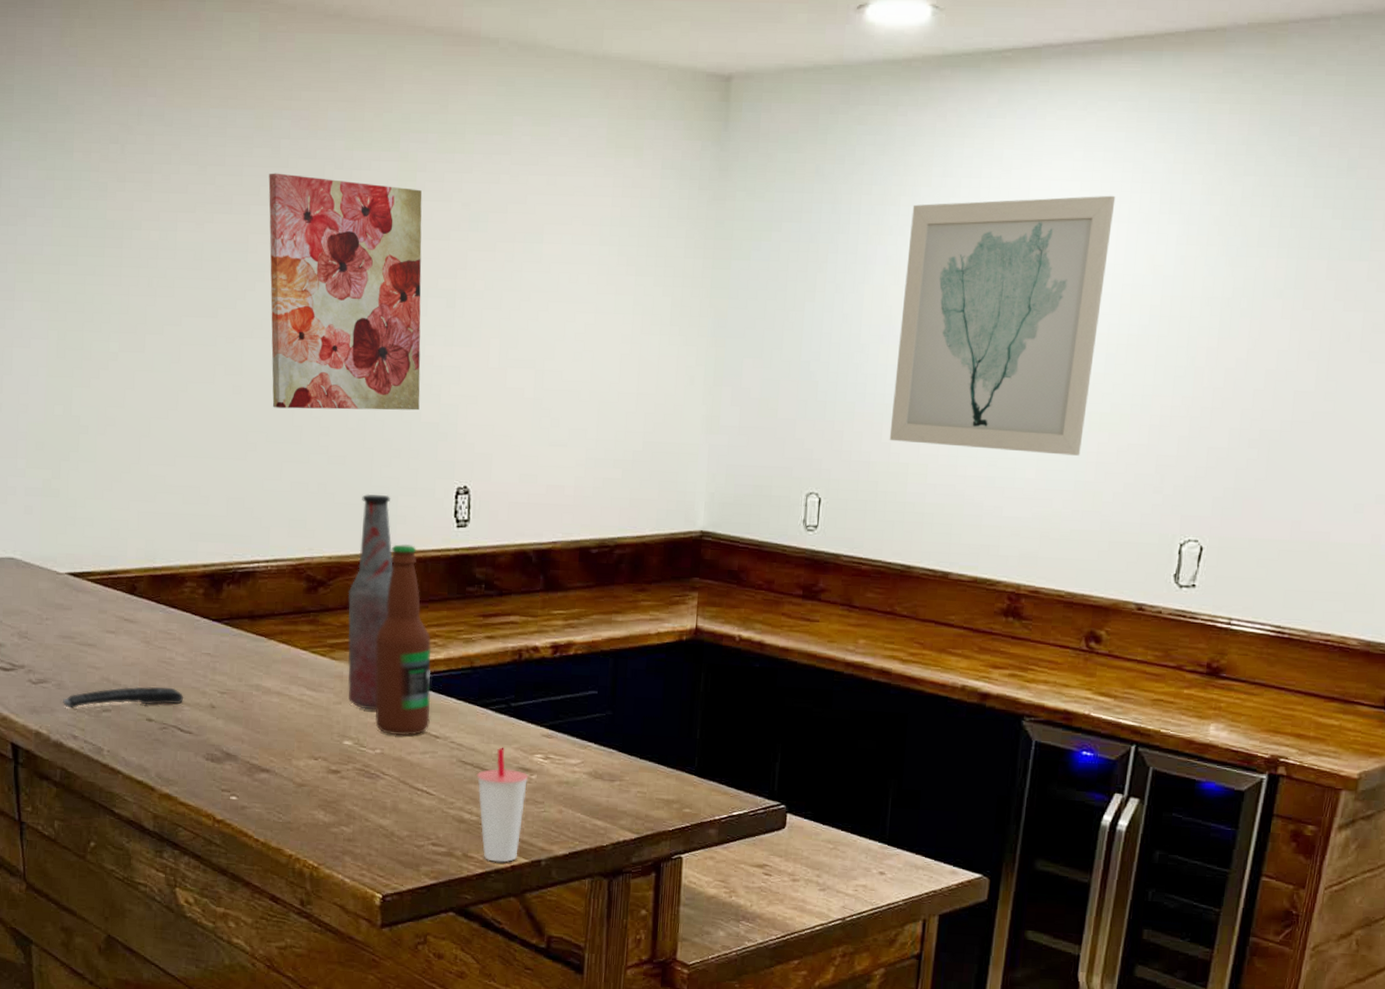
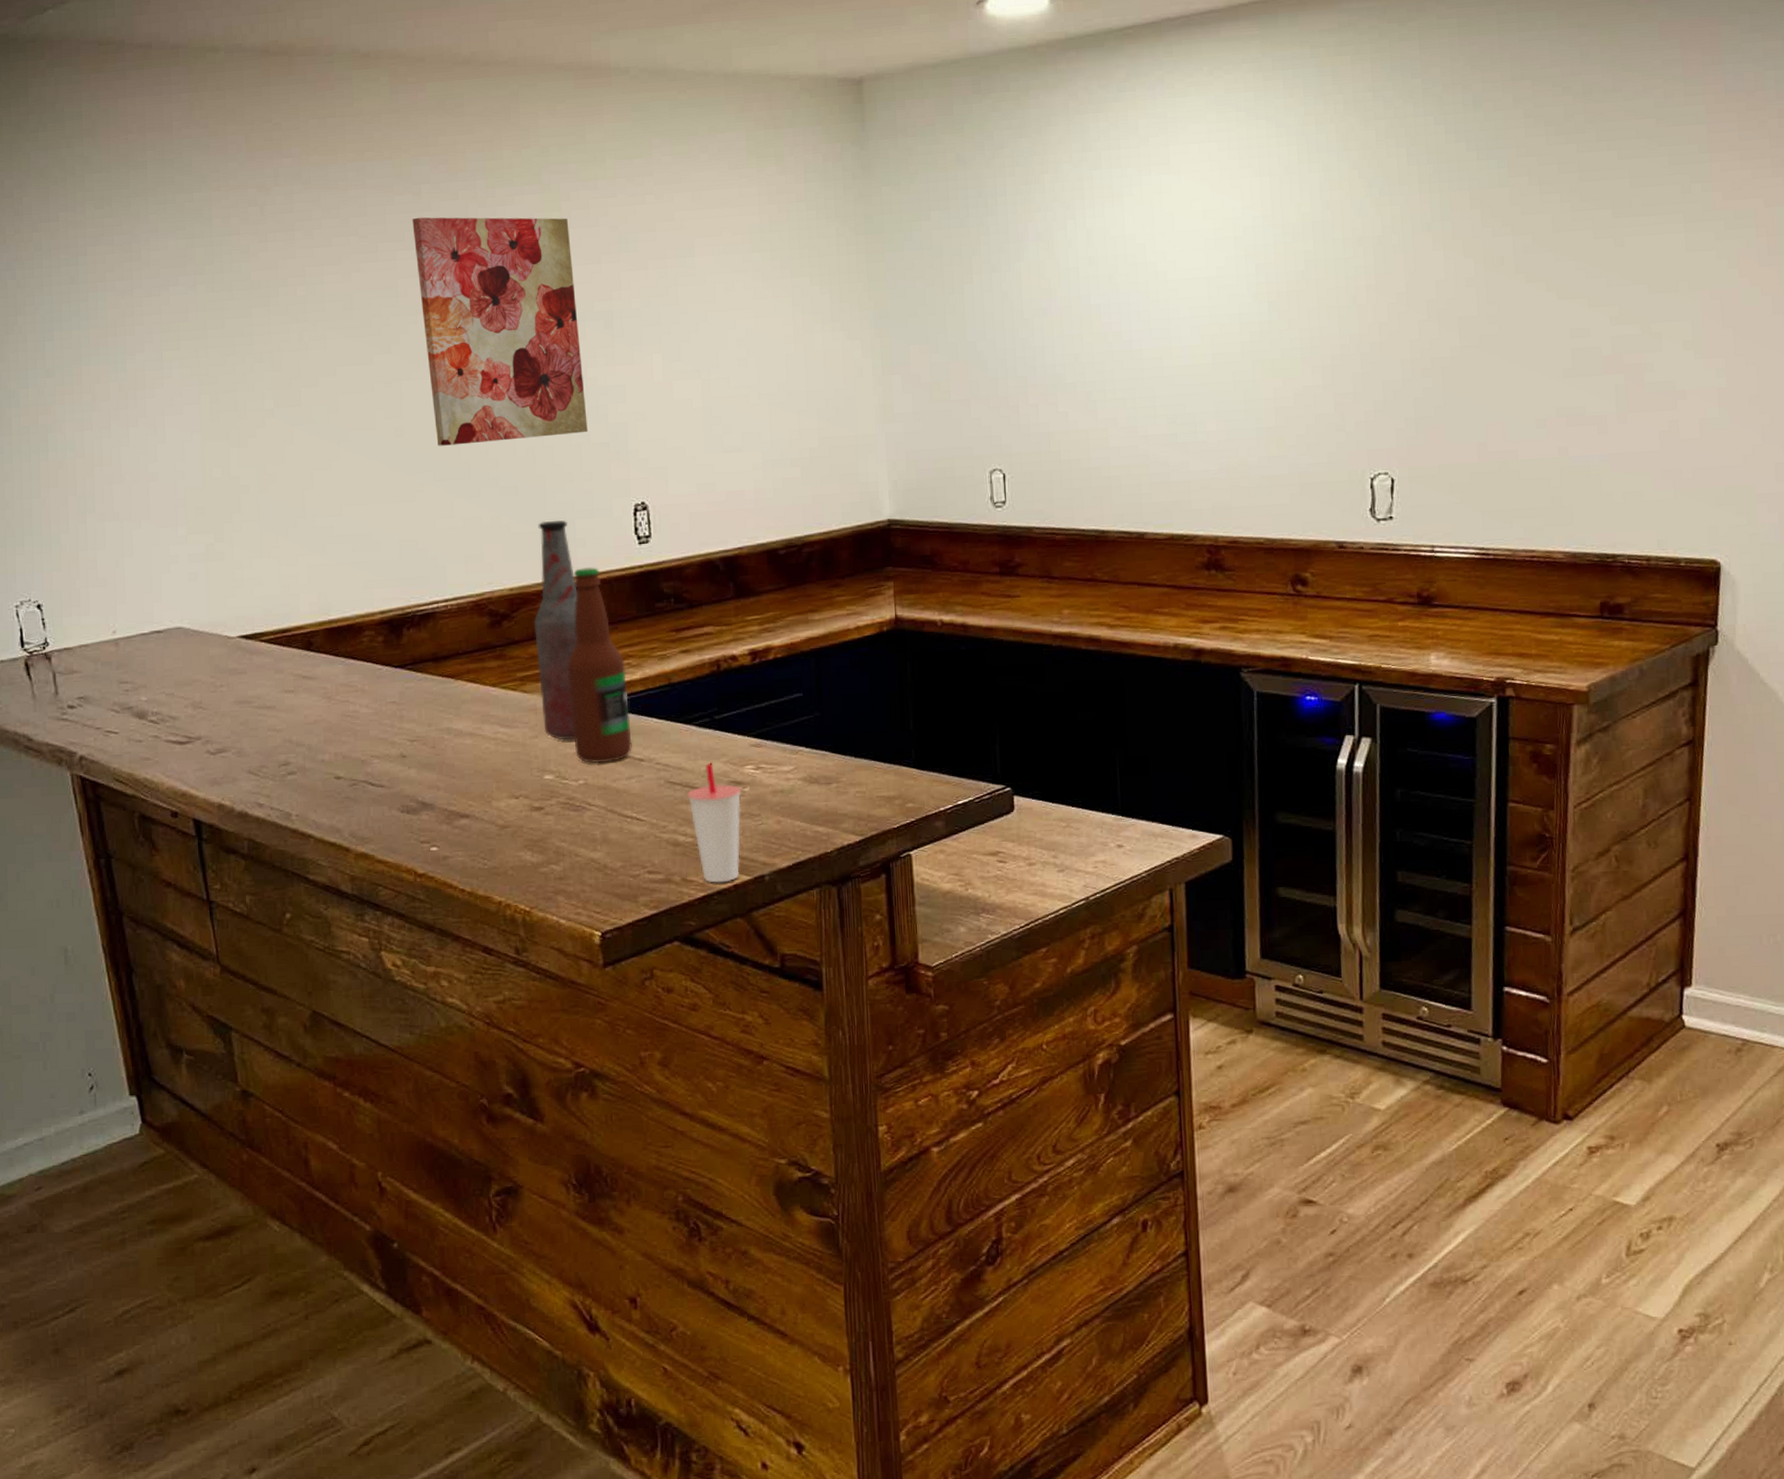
remote control: present [63,686,183,708] -> none [245,741,371,775]
wall art: present [889,195,1116,456] -> none [1057,151,1258,410]

